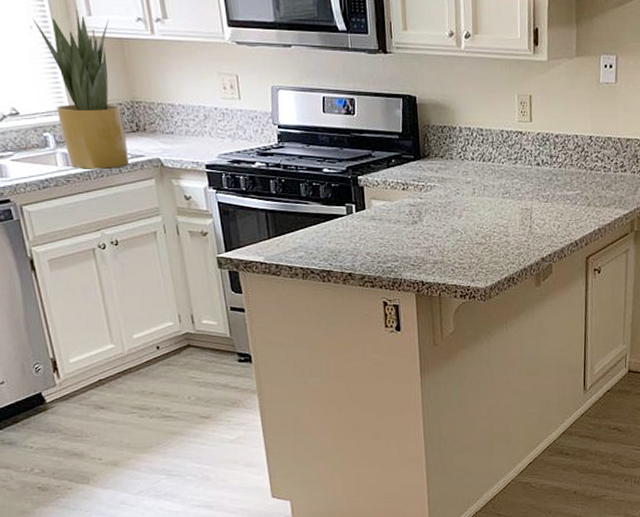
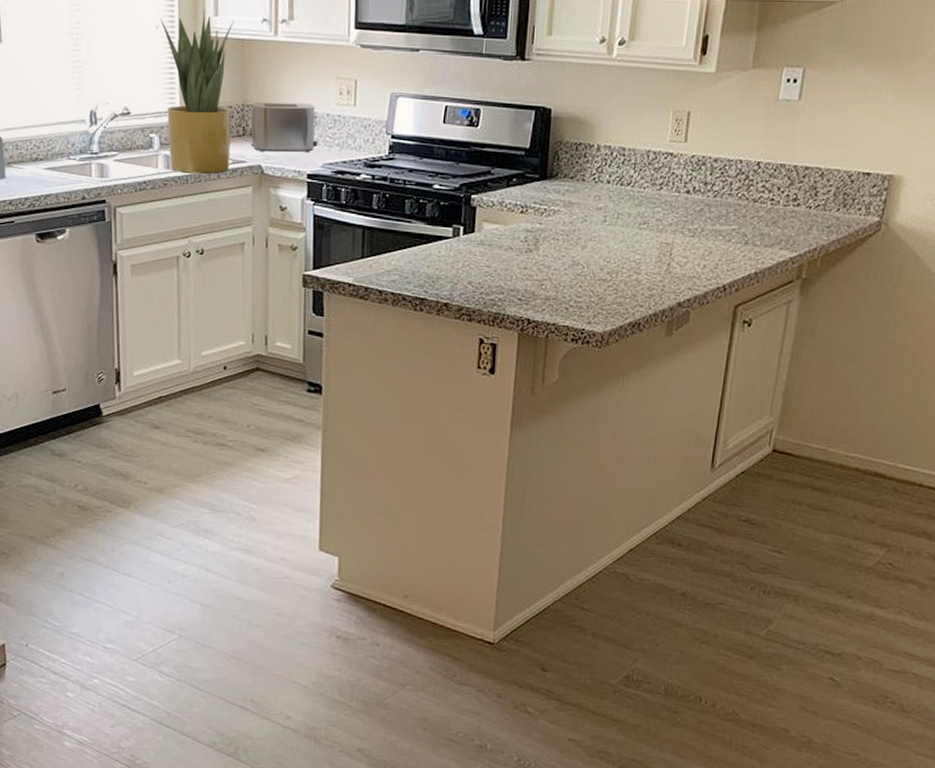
toaster: none [140,98,211,146] -> present [251,103,318,153]

